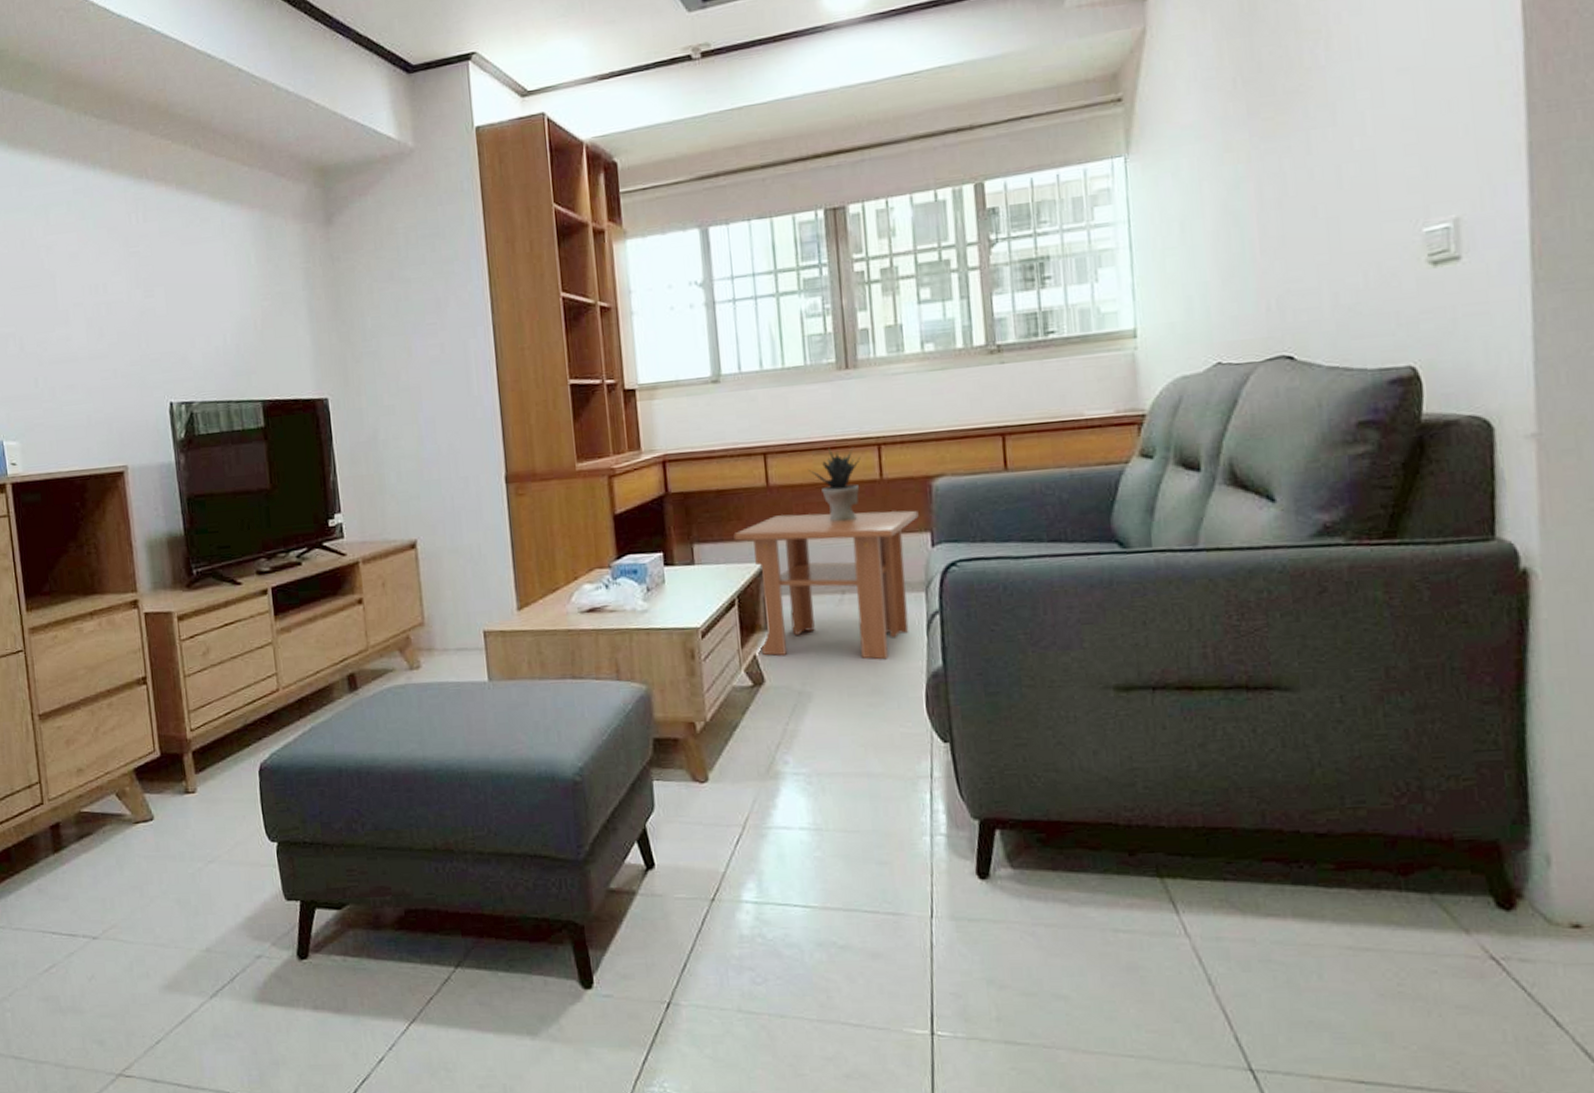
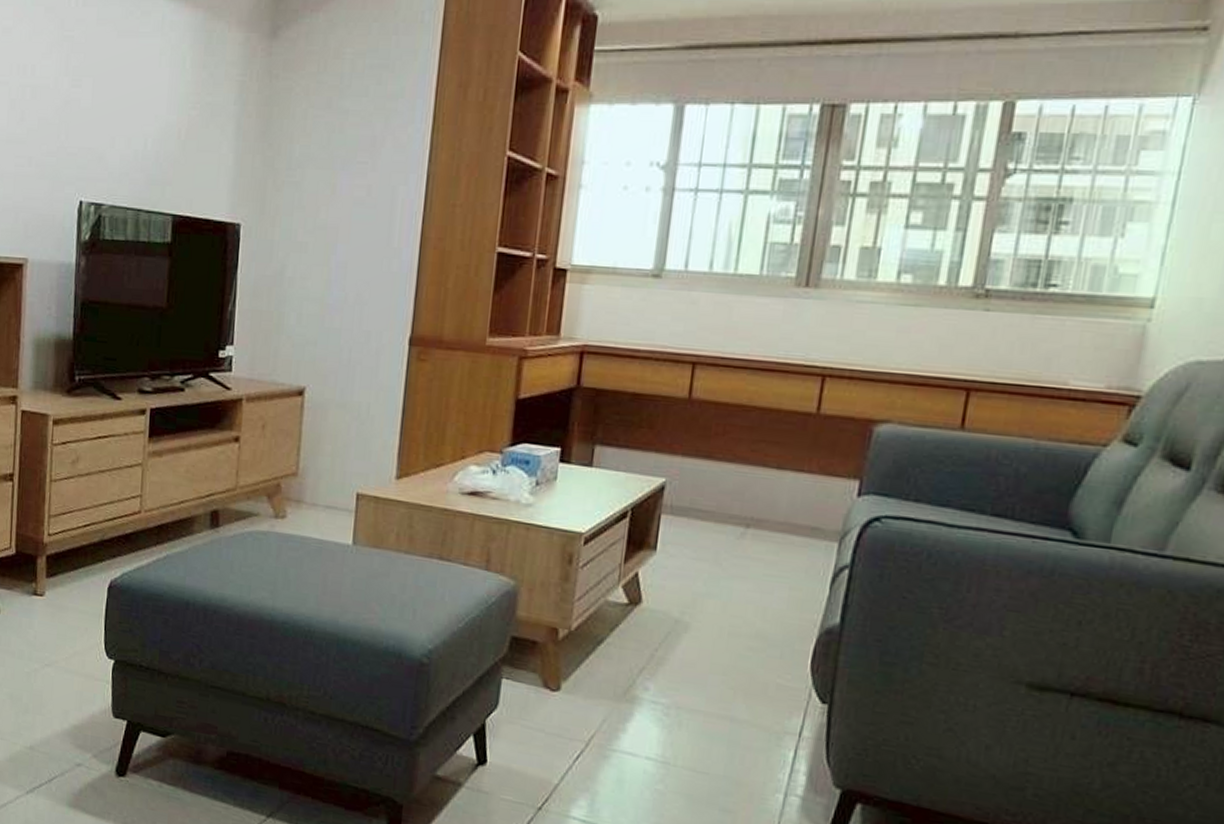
coffee table: present [733,510,919,660] -> none [640,431,851,605]
potted plant: present [807,447,861,522] -> none [737,369,800,452]

